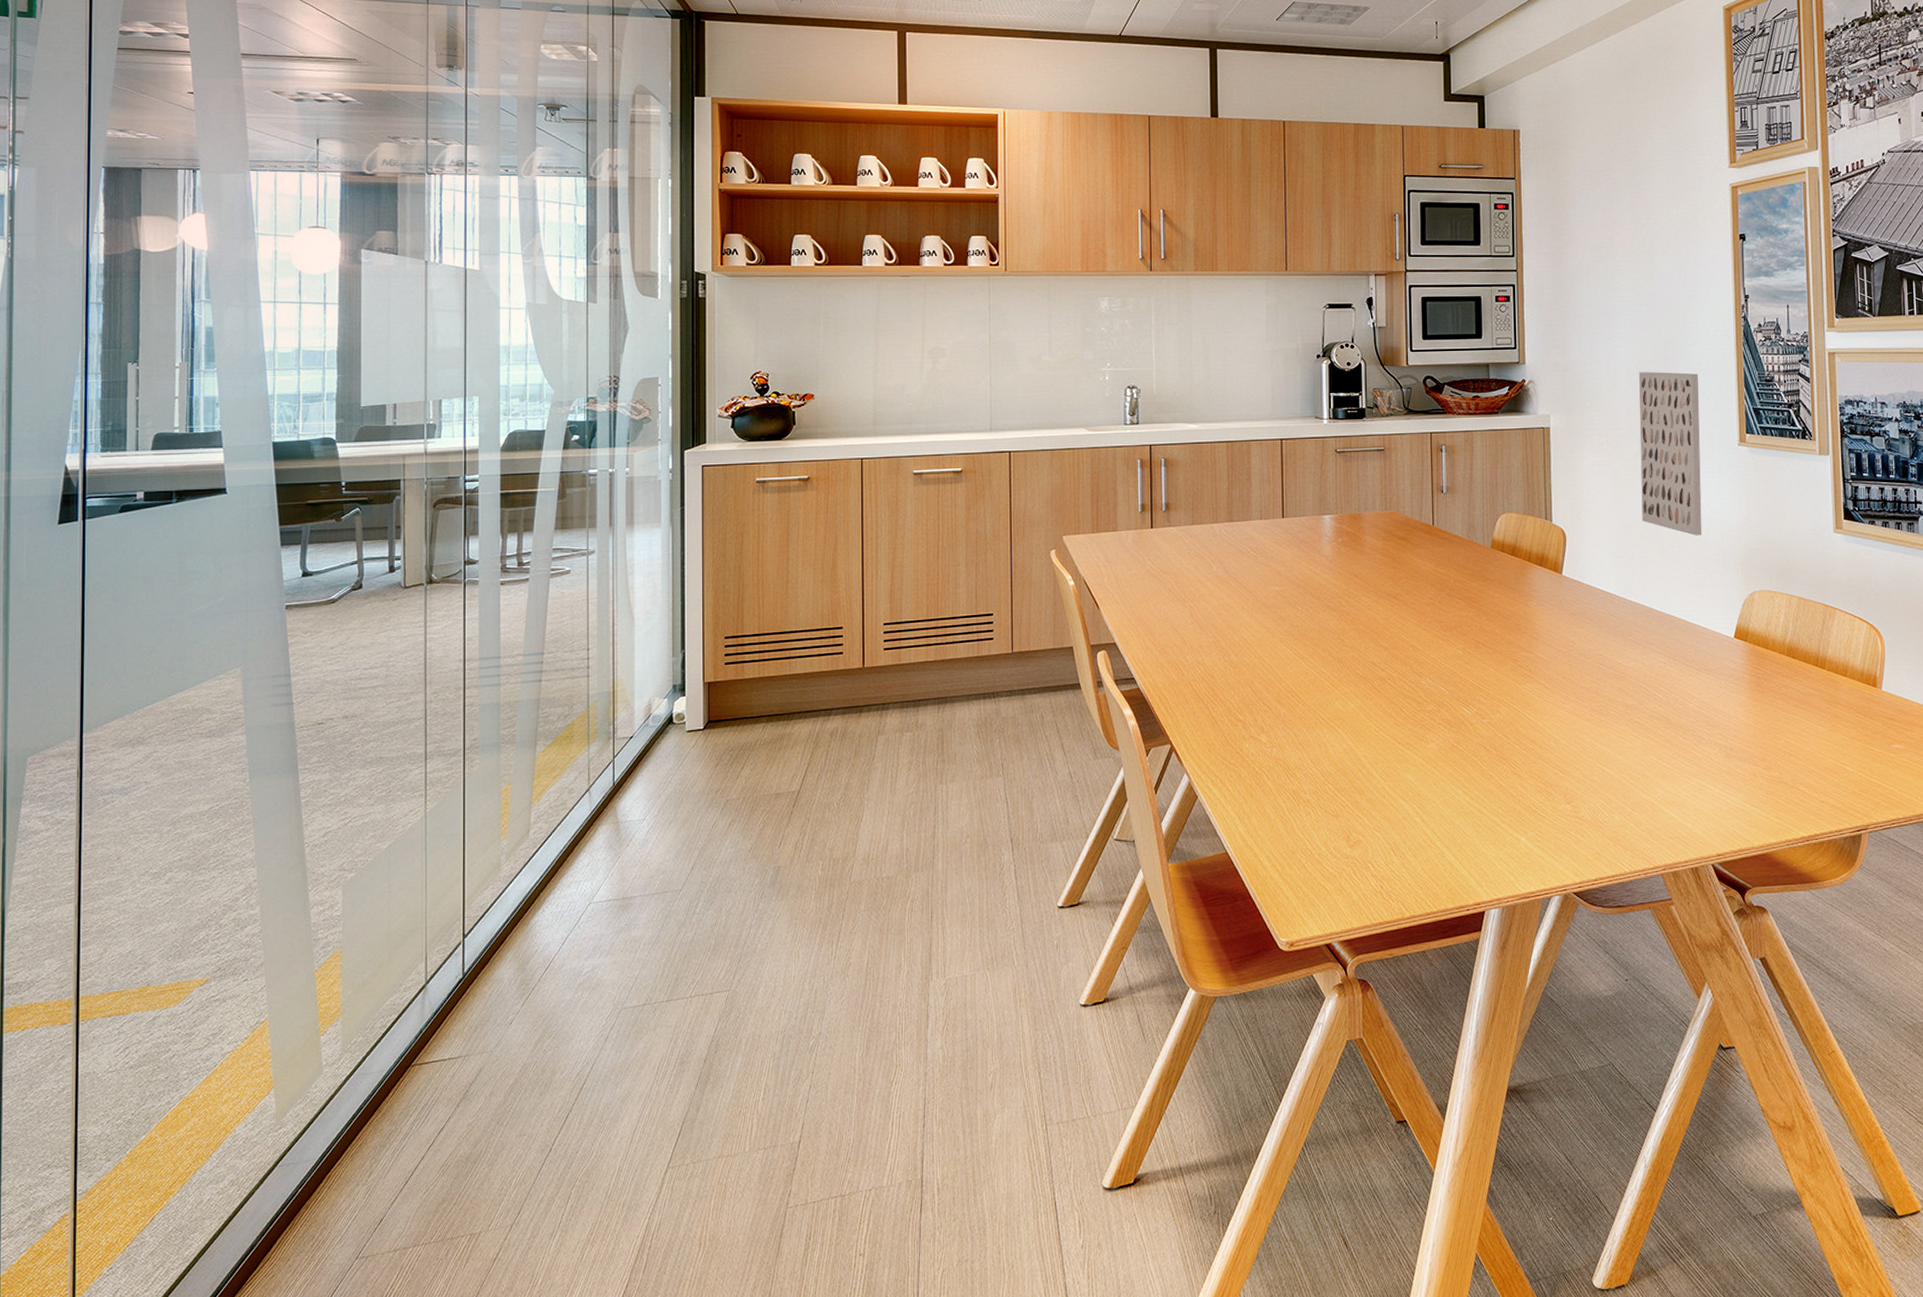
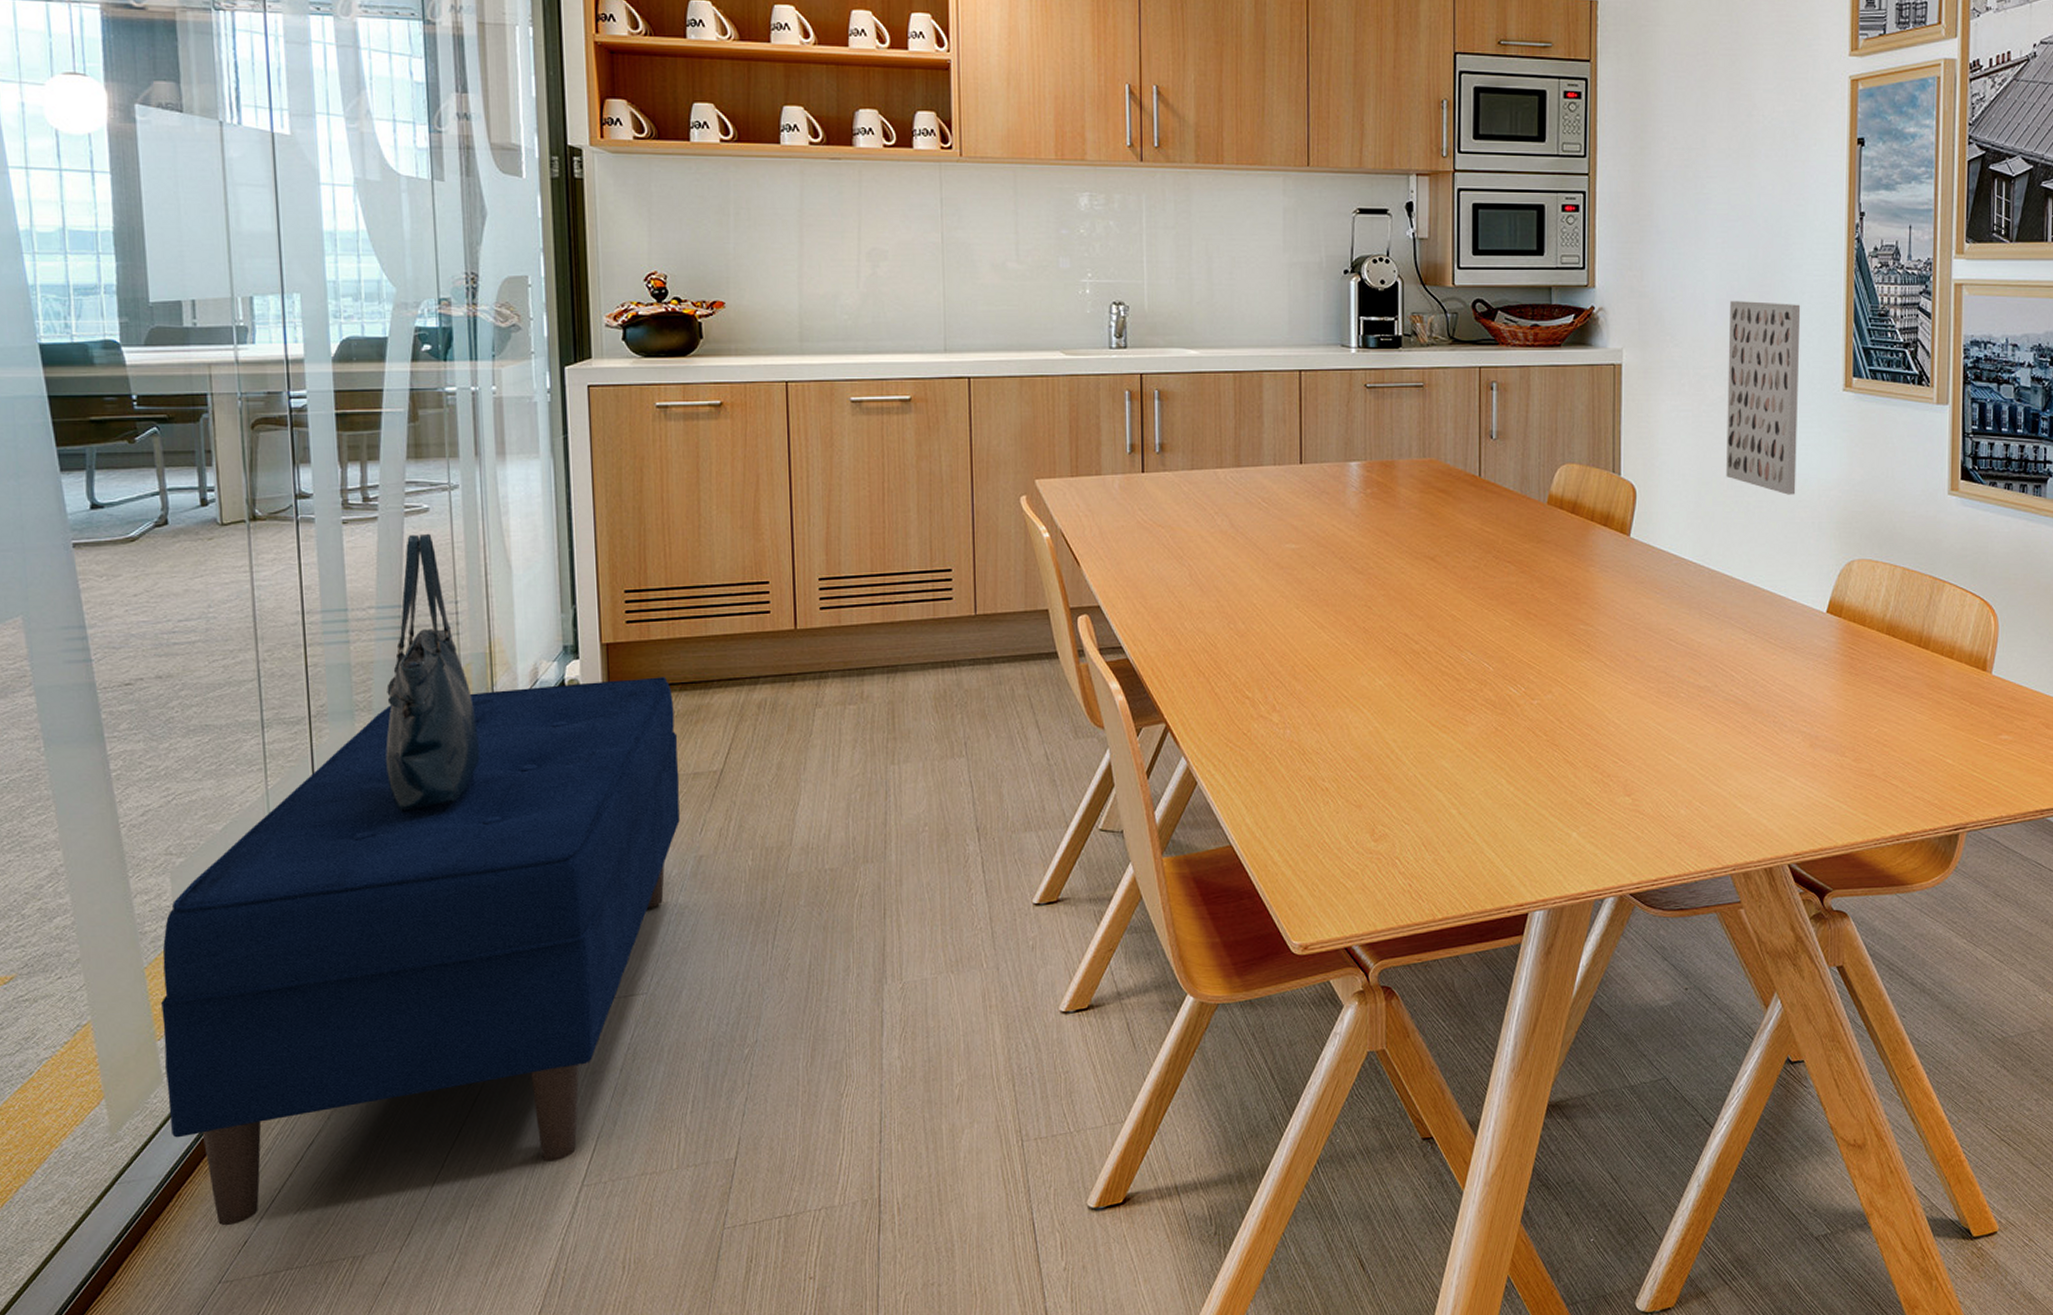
bench: none [326,710,764,1206] -> present [161,677,680,1226]
tote bag: none [524,591,600,832] -> present [385,533,480,813]

